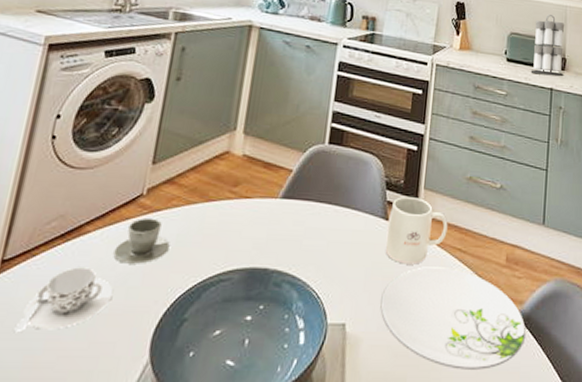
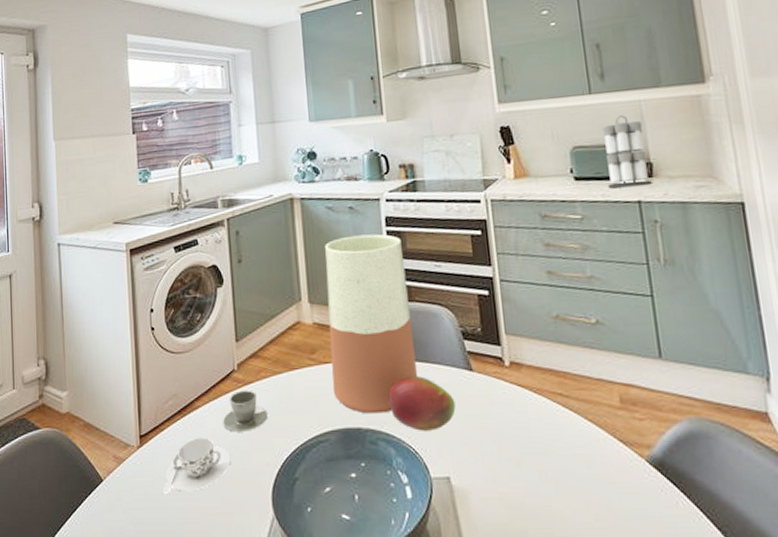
vase: none [247,73,349,255] -> present [325,234,417,414]
fruit: none [302,219,366,276] -> present [388,375,456,431]
plate: present [380,267,526,370] -> none [482,414,662,520]
mug: present [385,196,448,265] -> none [472,343,542,414]

